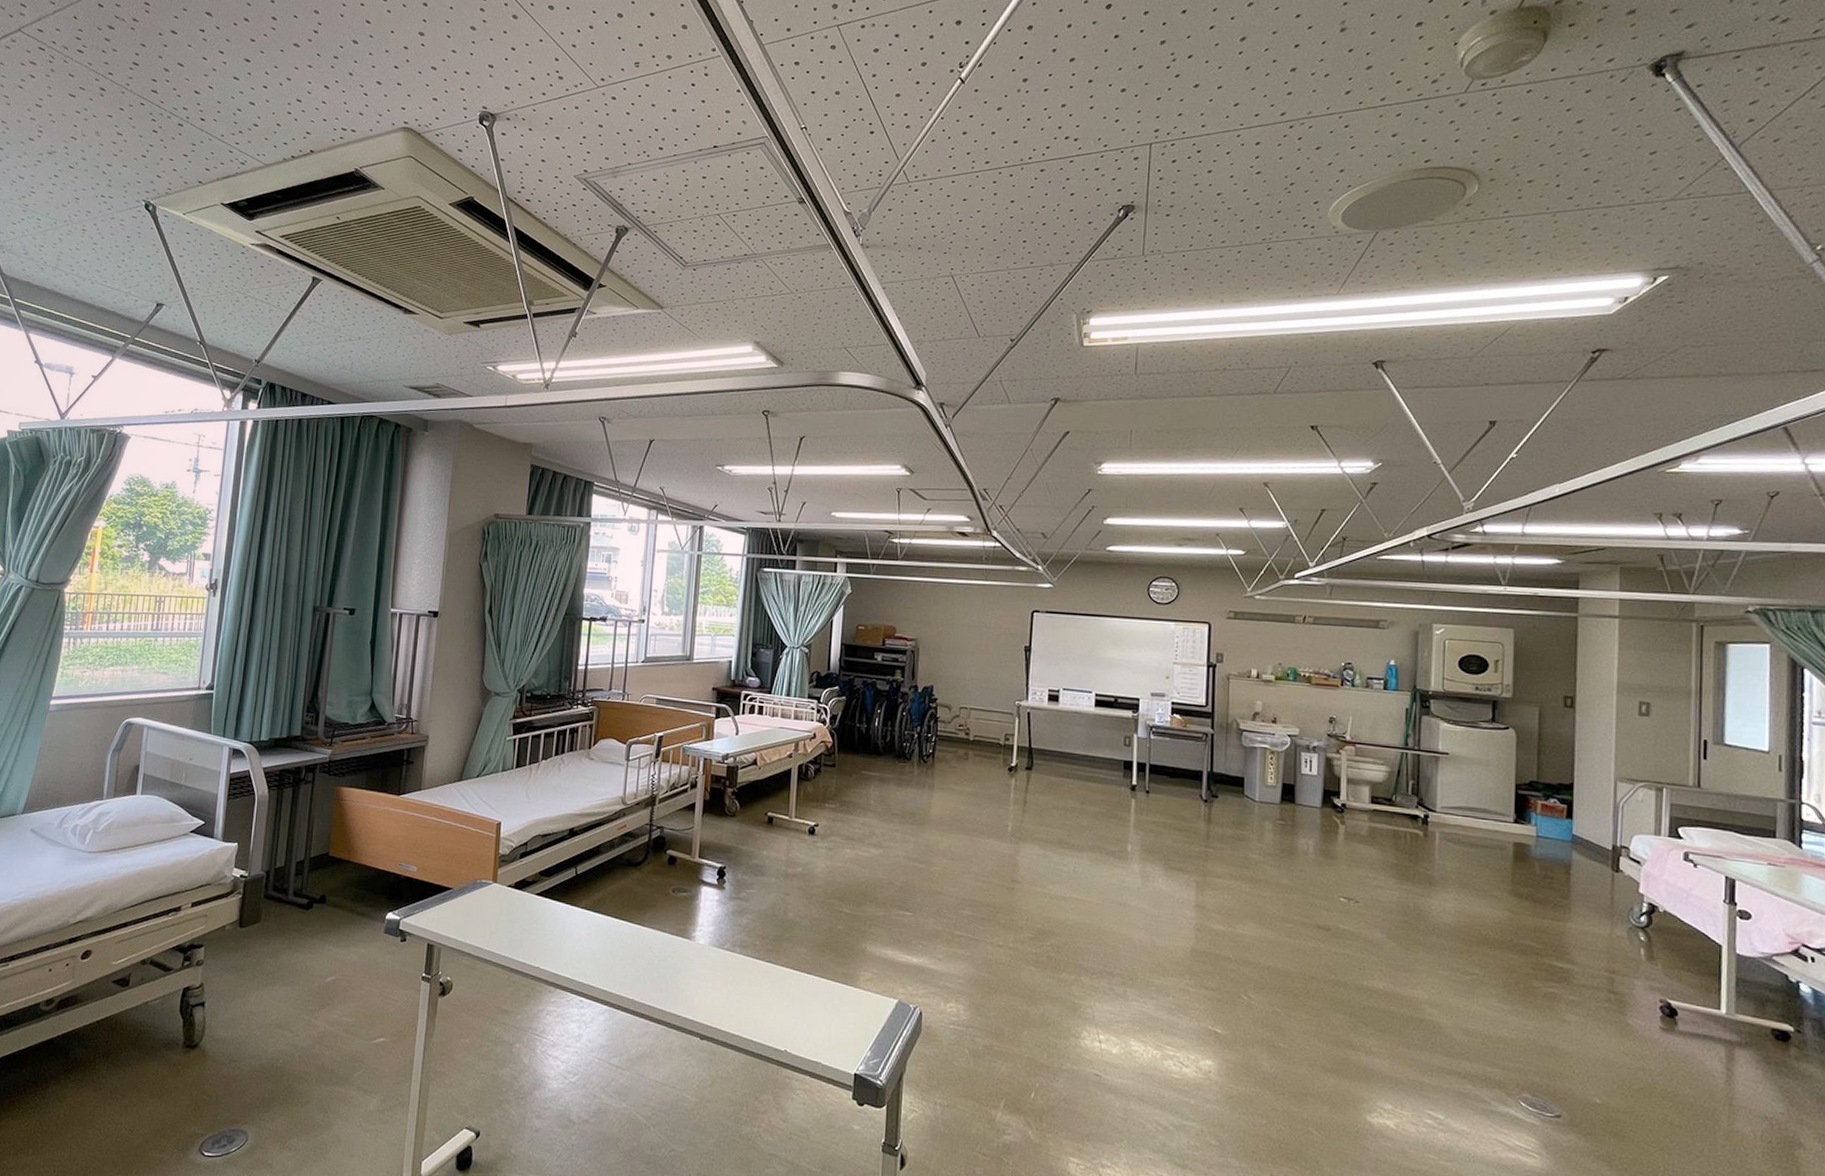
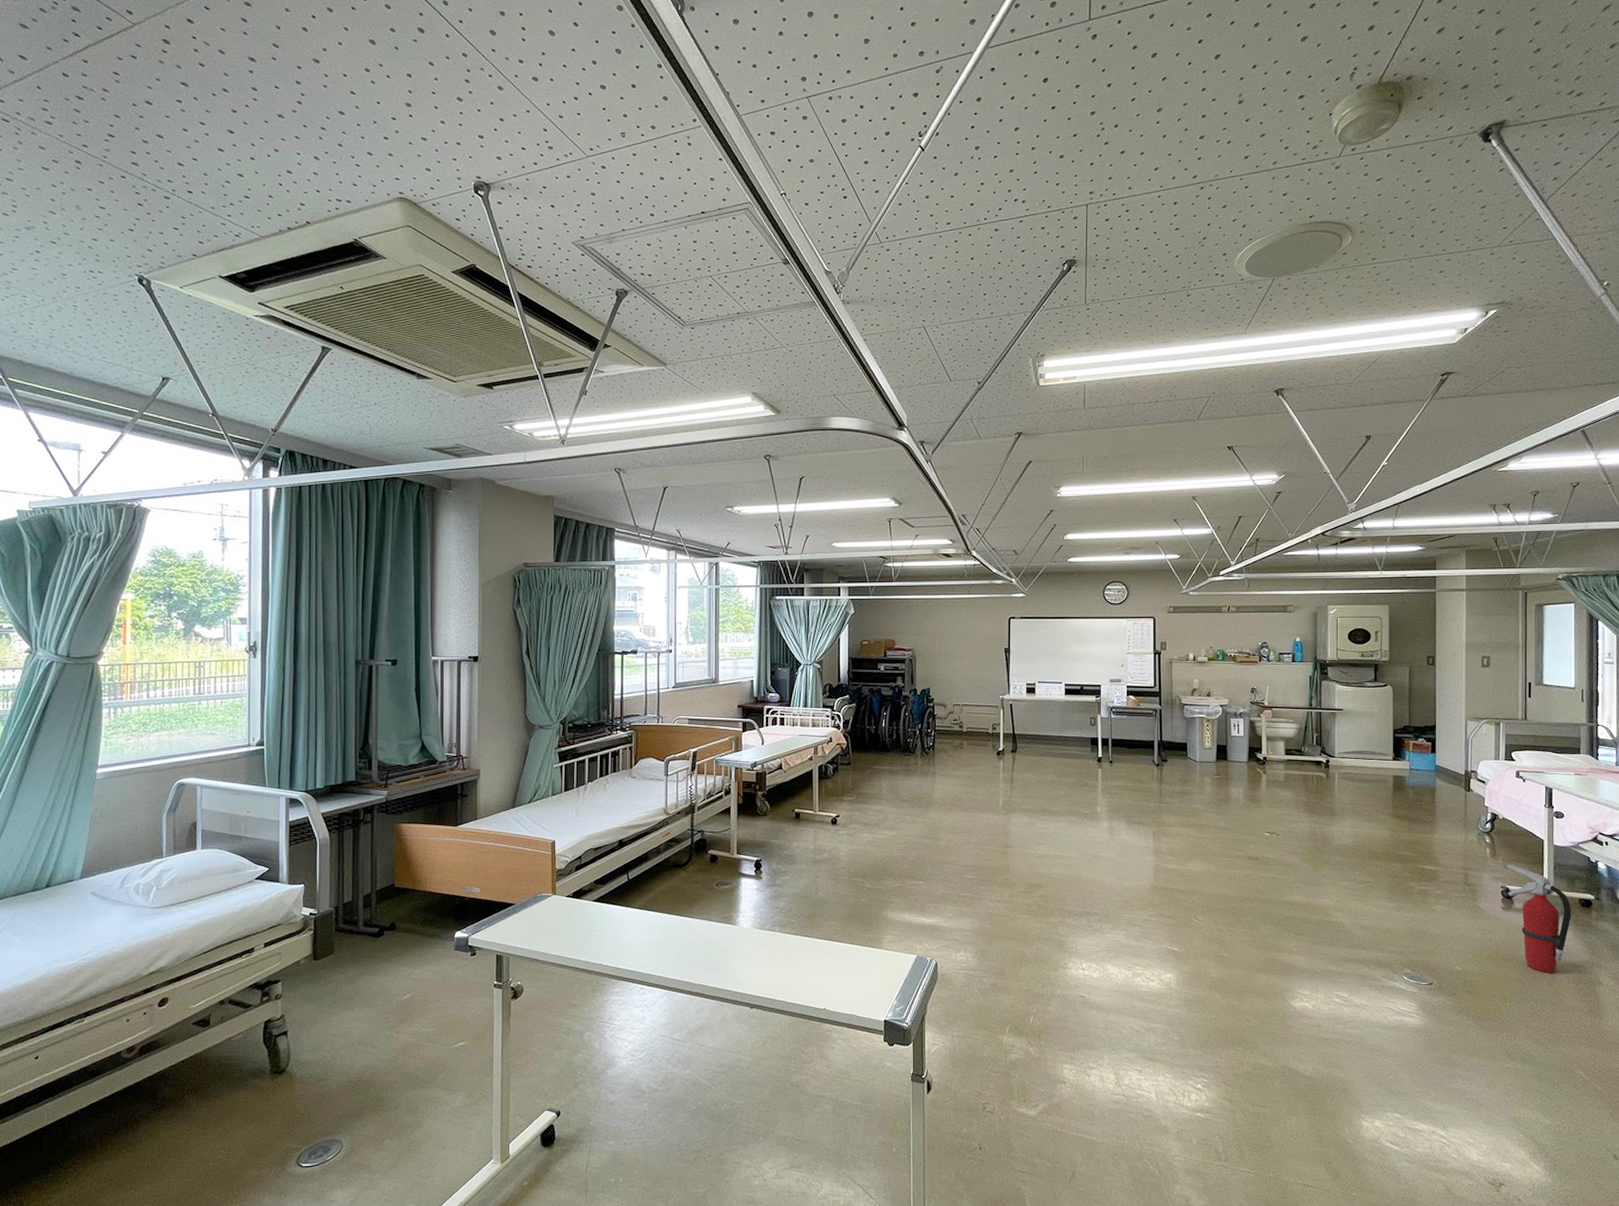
fire extinguisher: none [1668,972,1760,1124] -> present [1506,864,1571,974]

